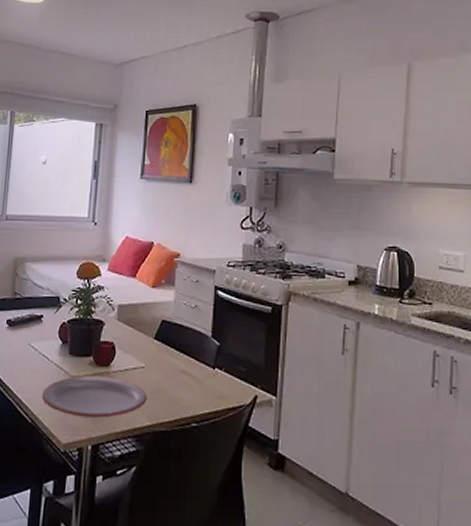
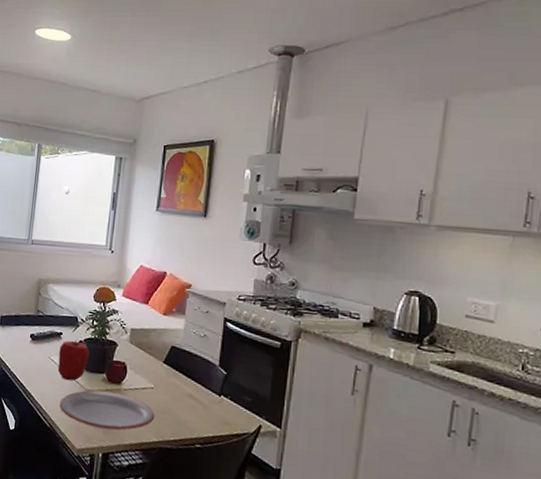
apple: none [39,323,74,367] -> present [57,340,90,381]

